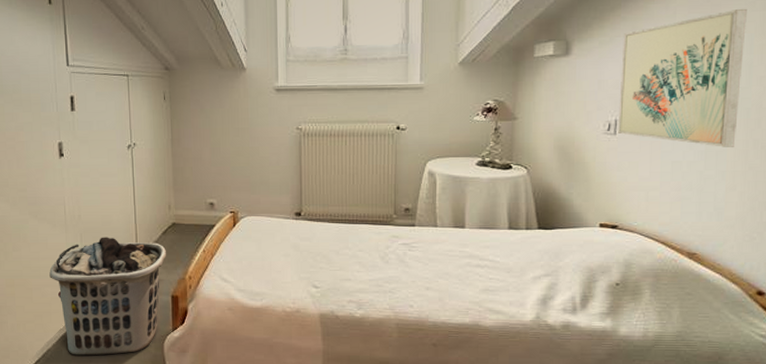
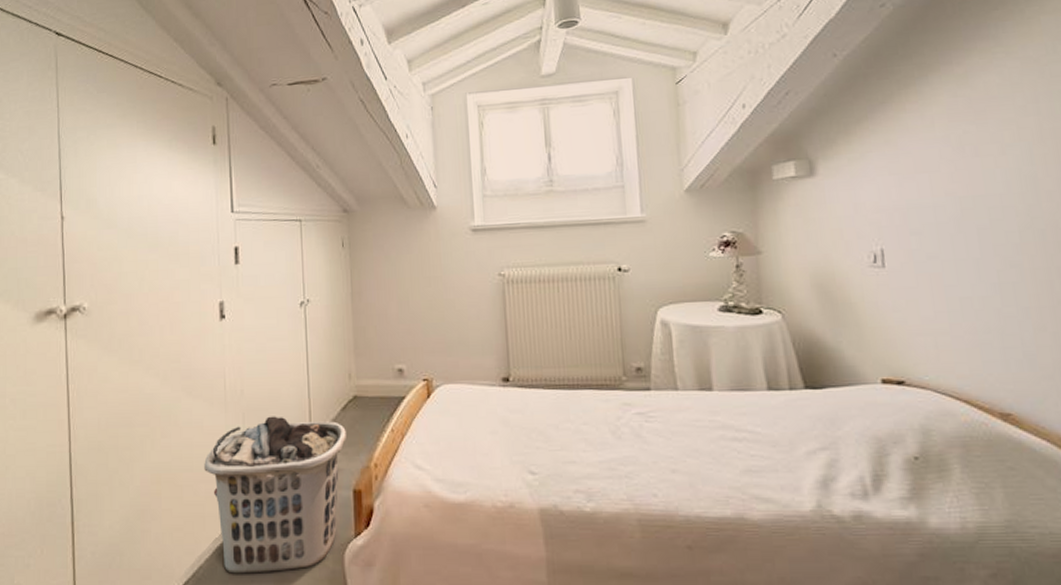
wall art: present [618,8,747,147] -> none [875,113,1034,278]

